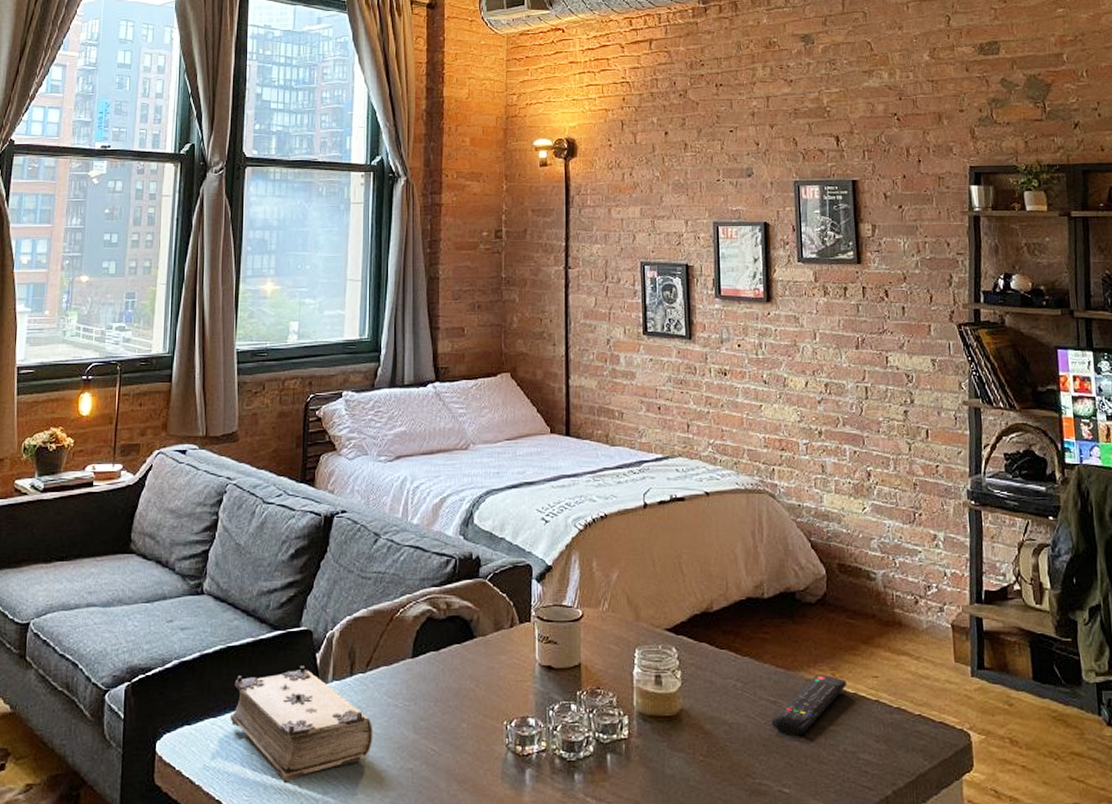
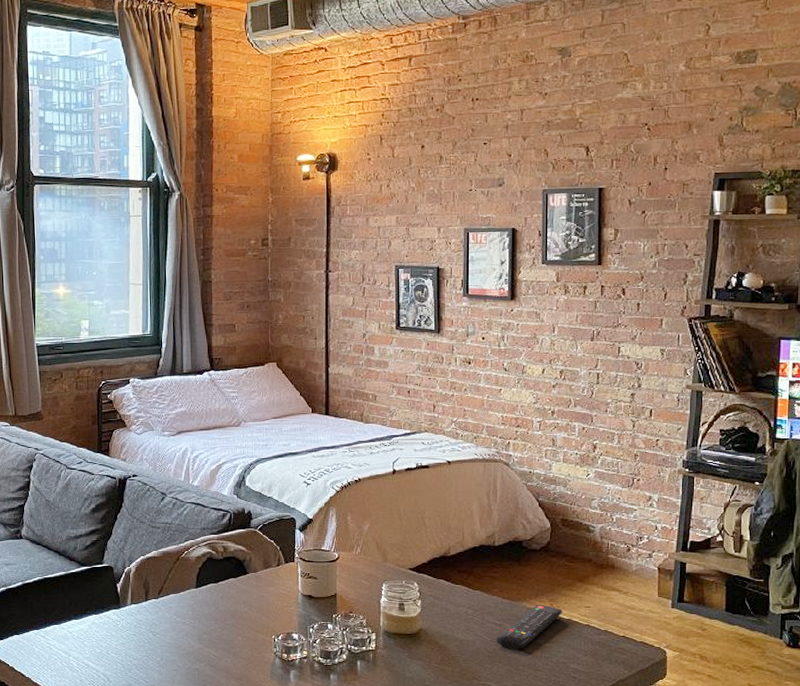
book: present [230,665,374,784] -> none [49,592,166,678]

